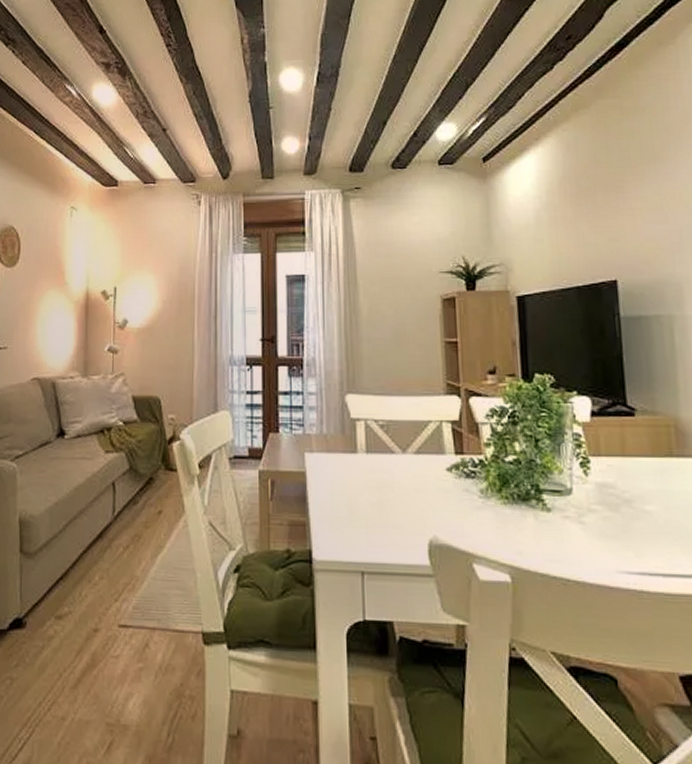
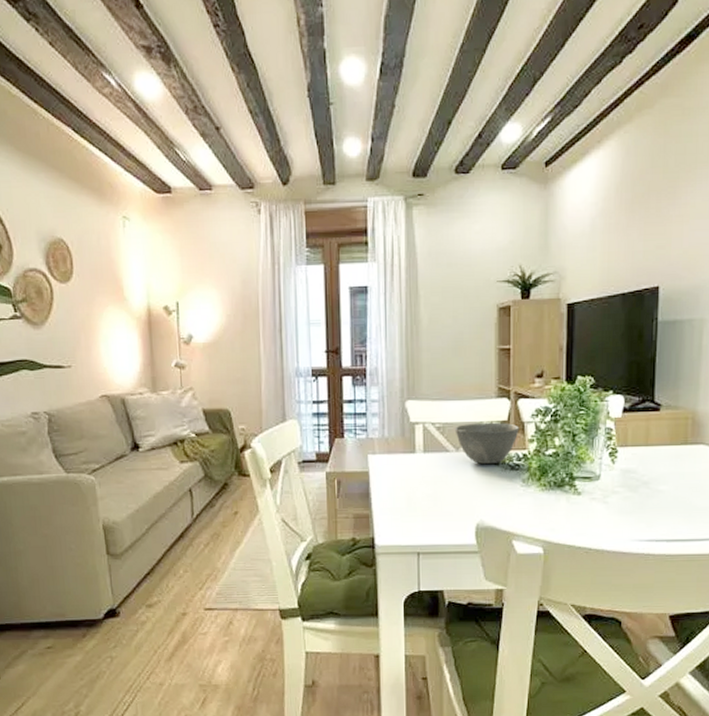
bowl: none [400,422,473,470] -> present [454,422,519,465]

